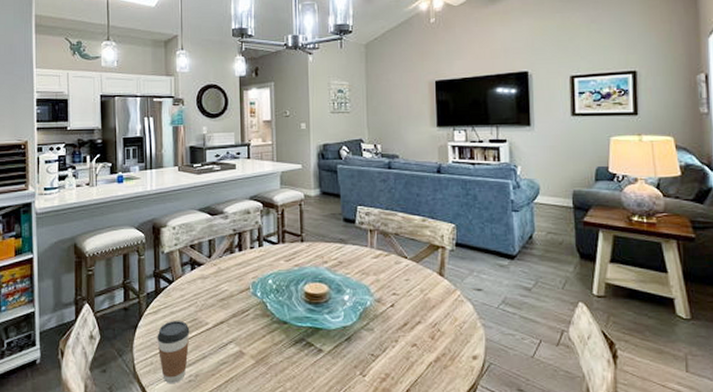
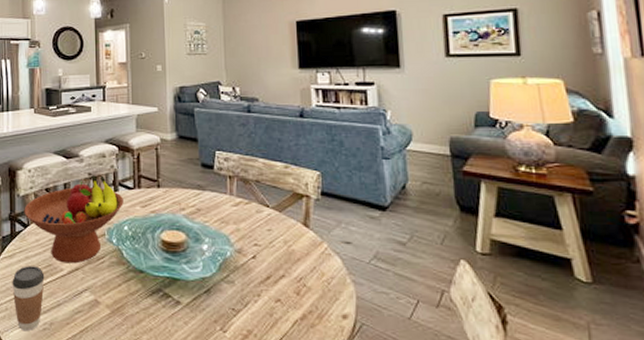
fruit bowl: none [168,231,268,317] -> present [24,175,124,264]

